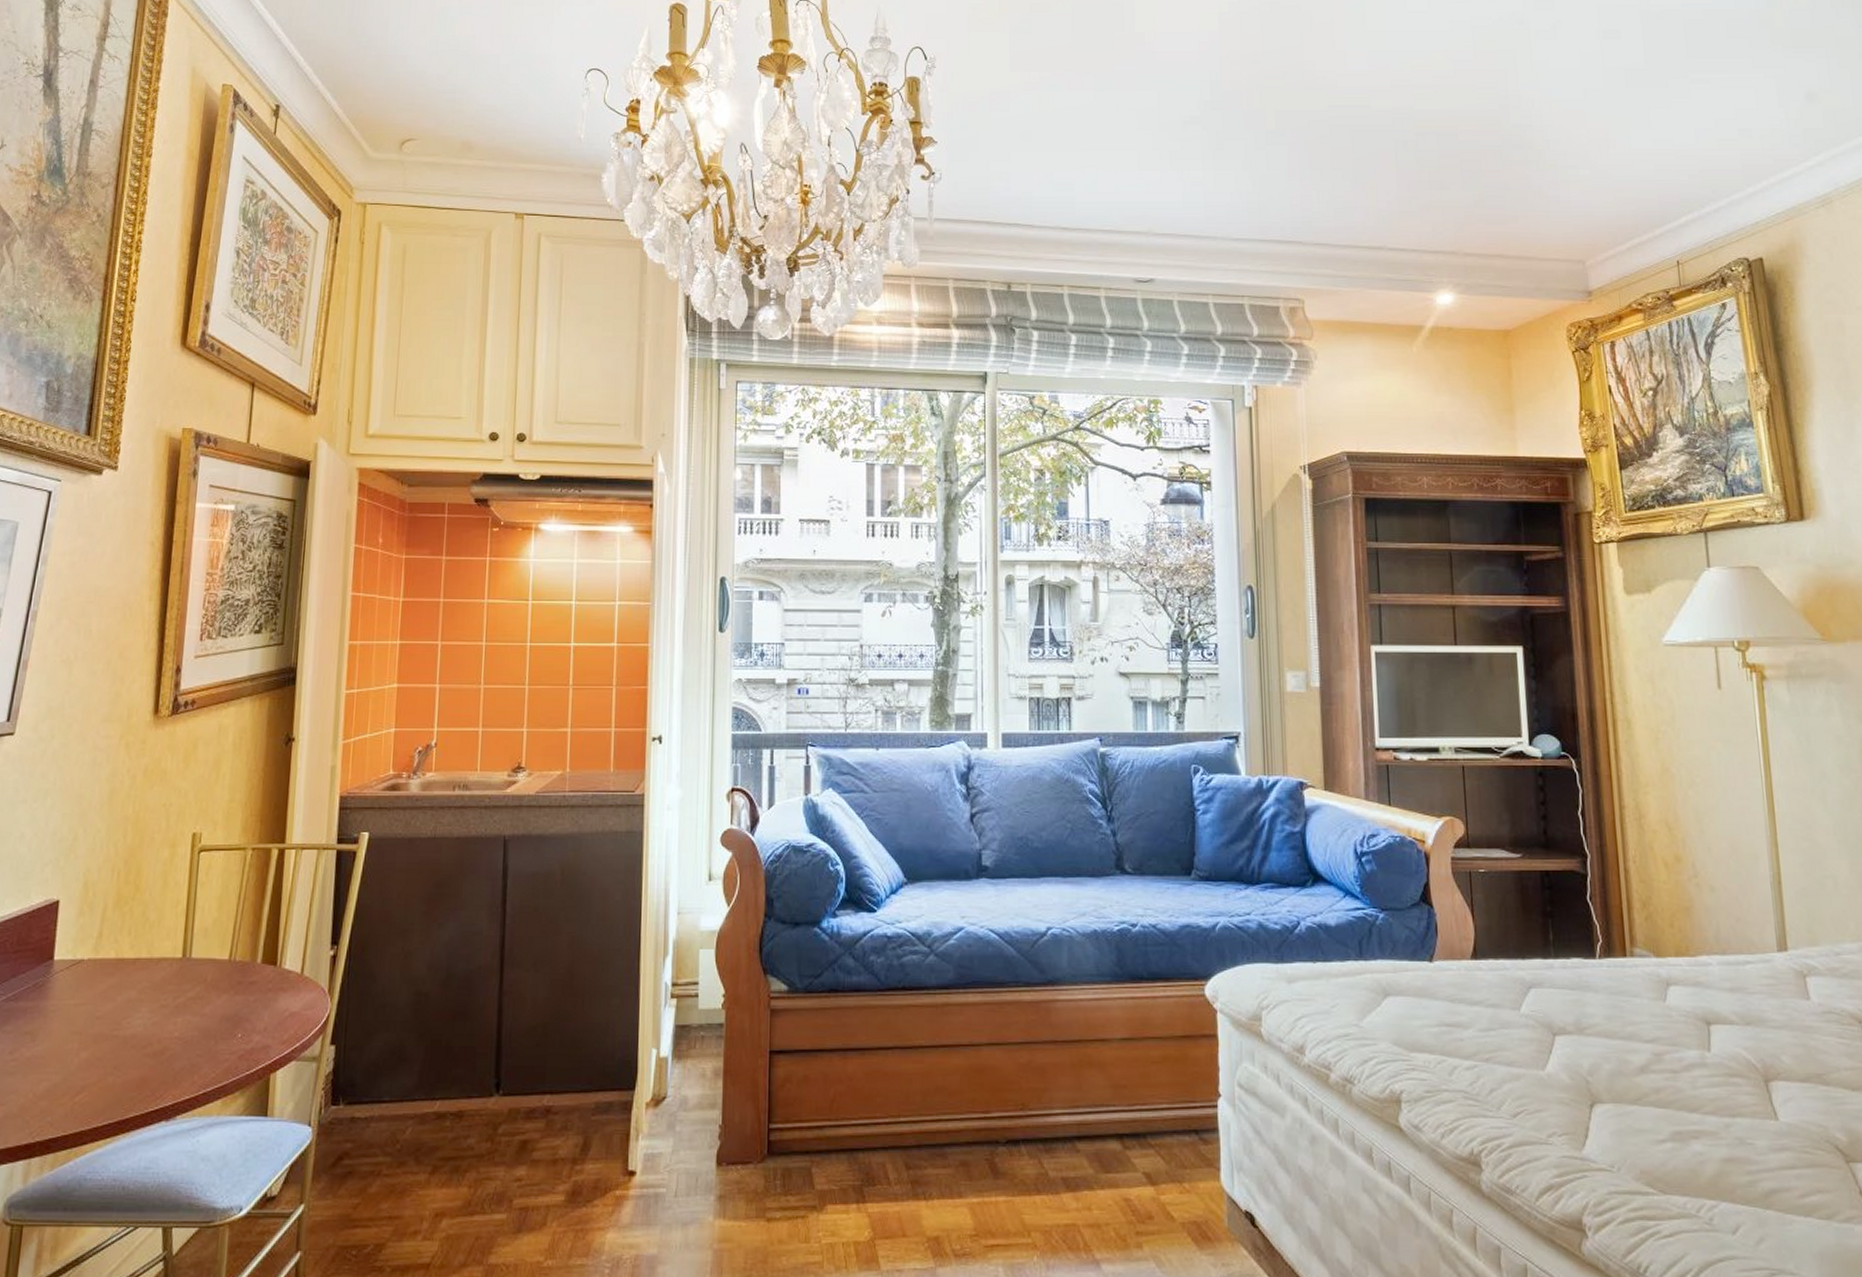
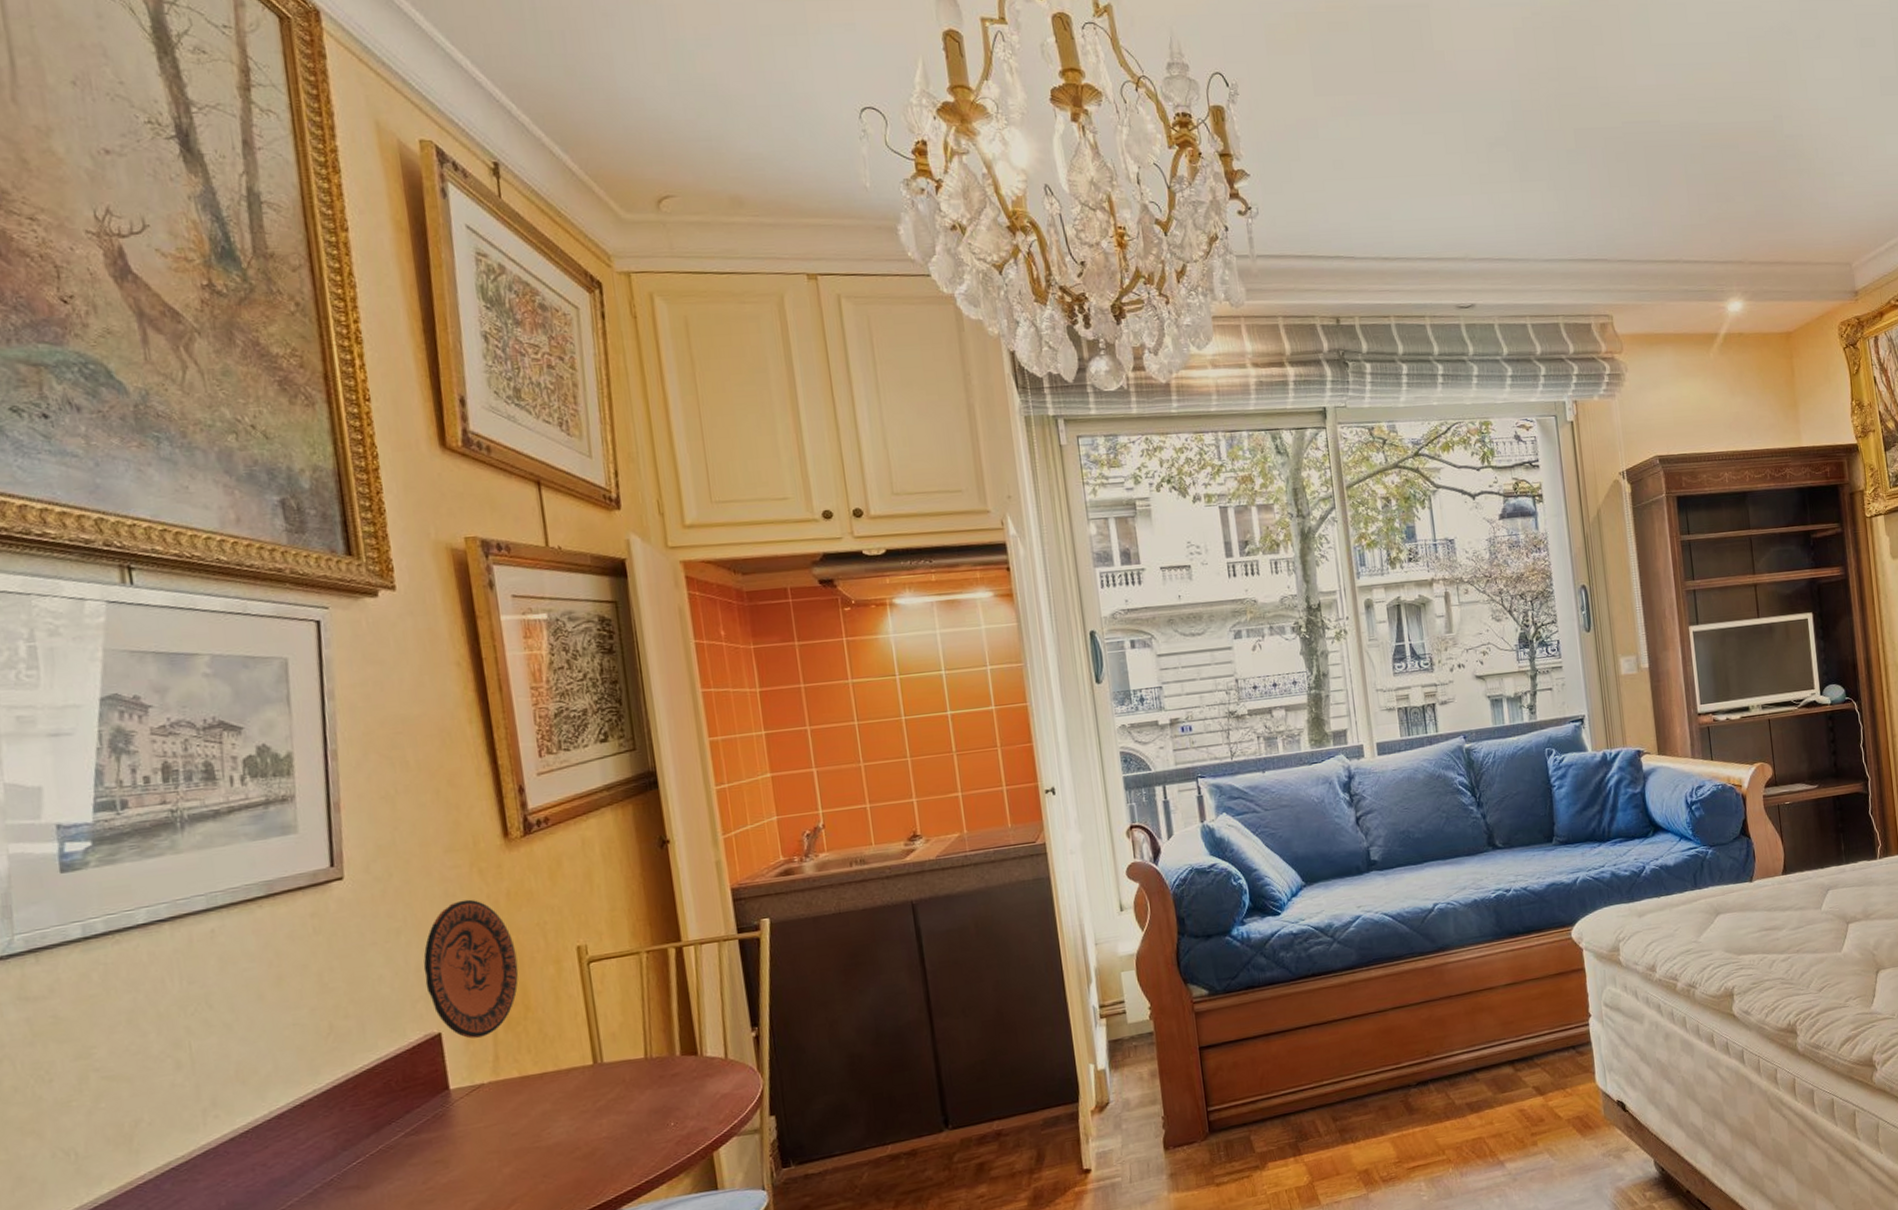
decorative plate: none [57,770,140,911] -> present [423,899,519,1039]

